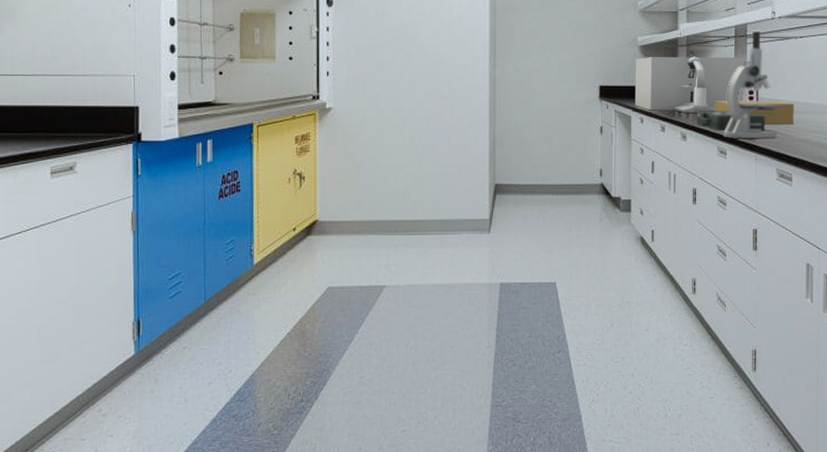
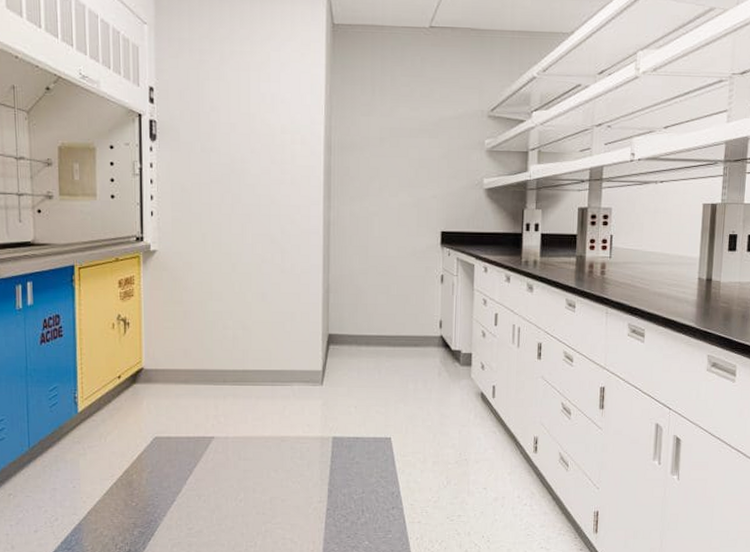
container: present [634,56,745,111] -> none [478,200,599,260]
microscope: present [674,51,715,114] -> none [520,195,565,264]
first aid kit: present [697,111,766,132] -> none [544,260,619,284]
box: present [714,101,795,125] -> none [564,250,651,277]
microscope: present [724,31,784,138] -> none [573,174,639,291]

